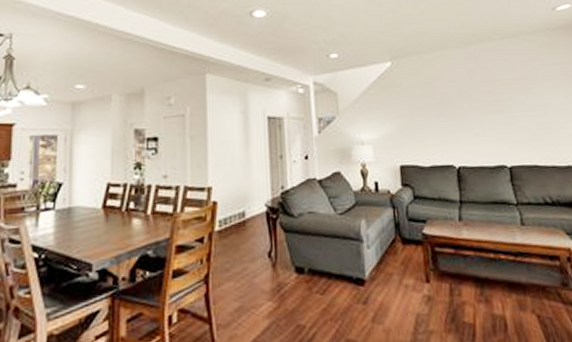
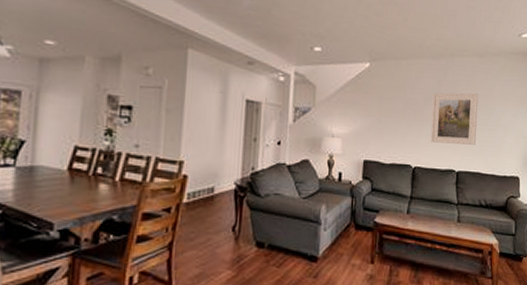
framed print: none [465,78,526,138] -> present [430,92,479,145]

